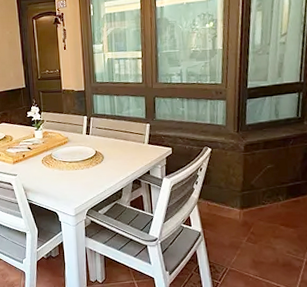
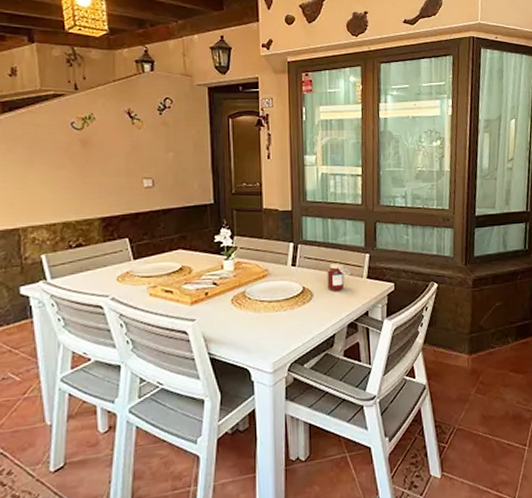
jar: none [114,132,135,155] -> present [327,263,352,292]

